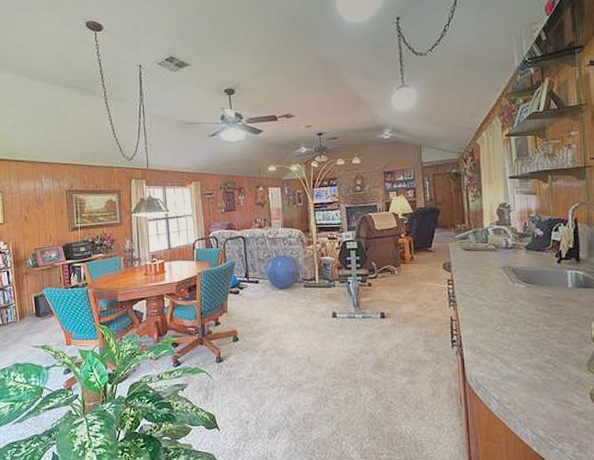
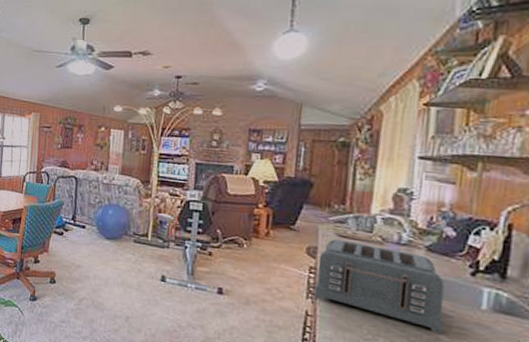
toaster: none [453,252,547,314] -> present [314,239,445,335]

